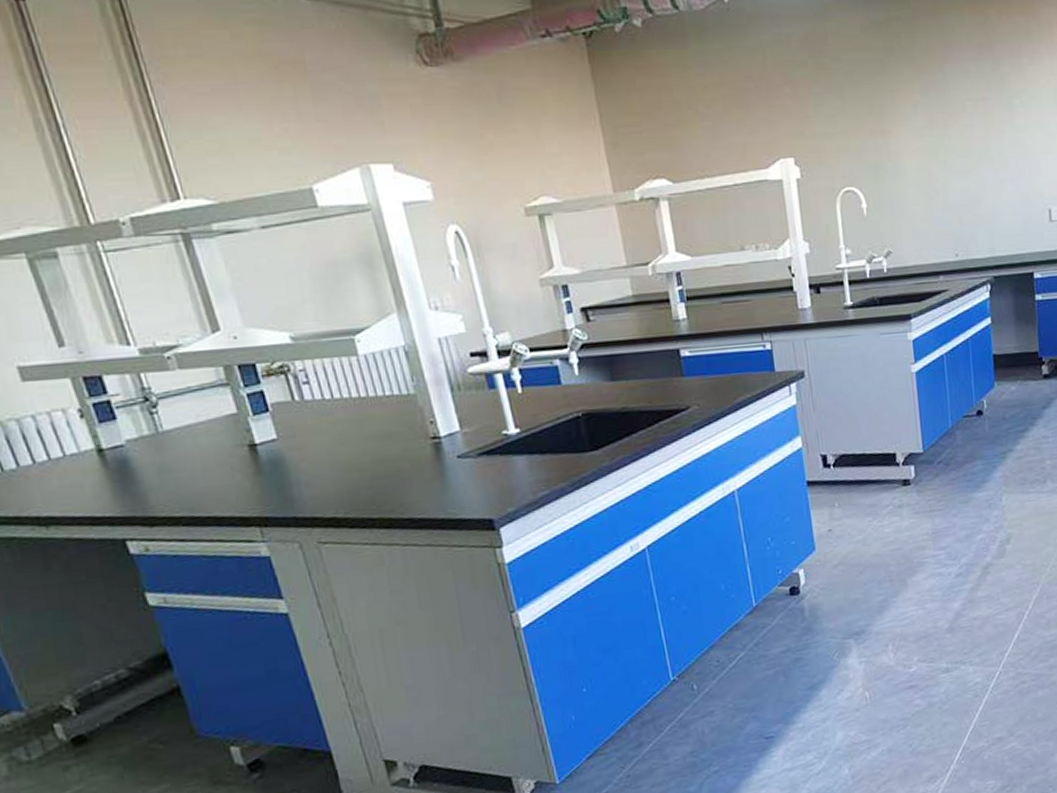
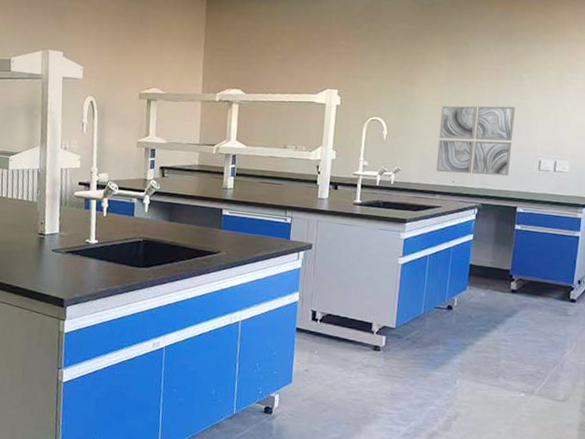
wall art: none [926,145,1018,246] -> present [436,105,515,176]

